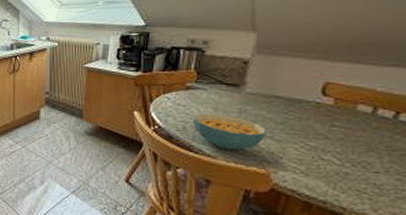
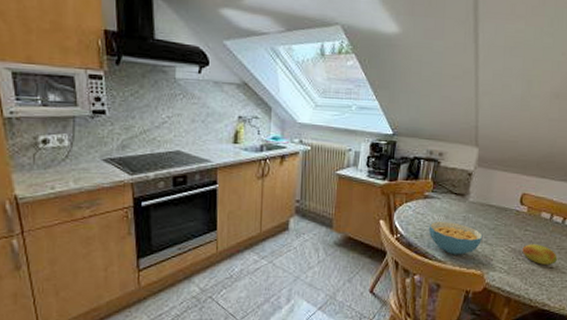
fruit: none [327,142,386,169] -> present [522,244,557,265]

